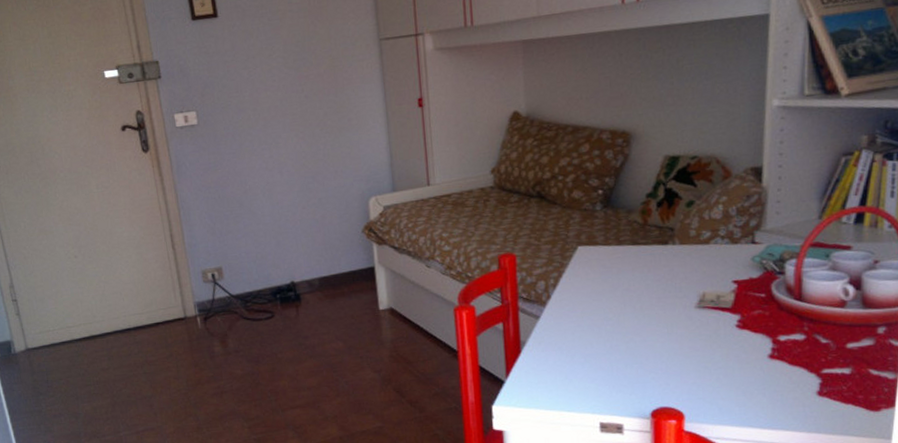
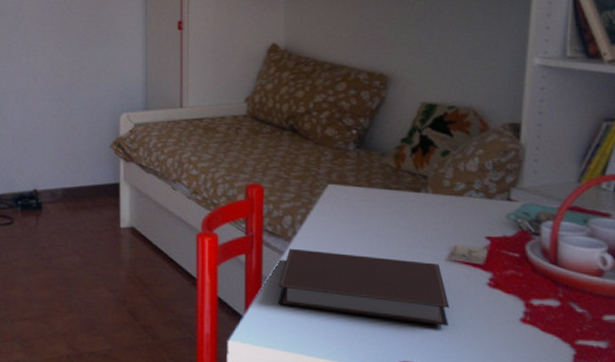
notebook: none [536,311,701,370] -> present [278,248,450,327]

